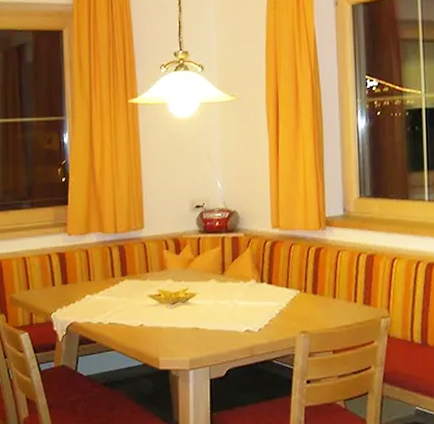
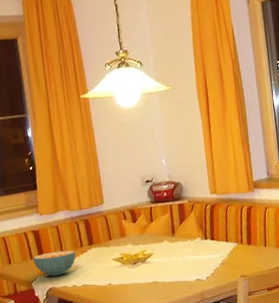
cereal bowl: none [55,279,106,310] -> present [32,250,76,277]

